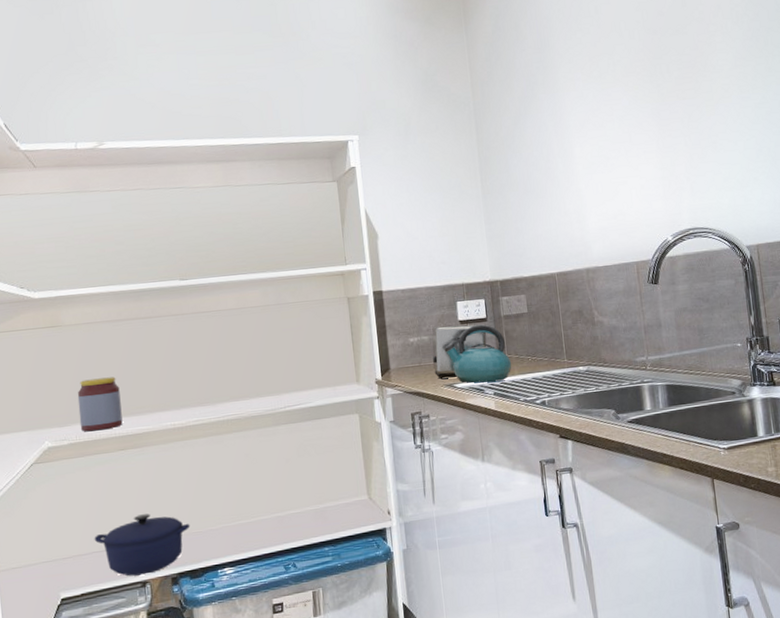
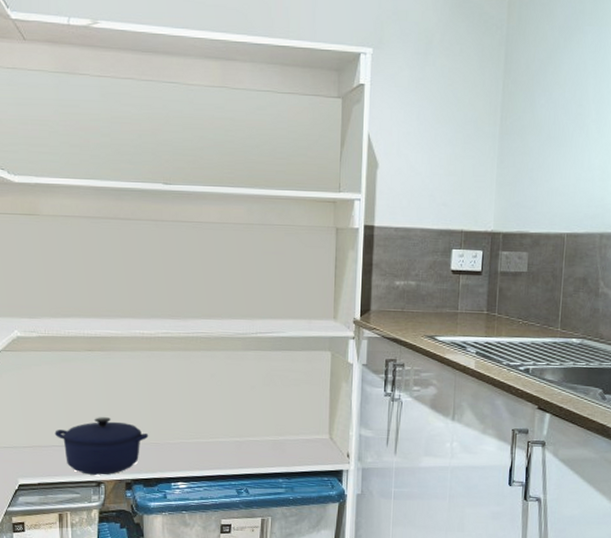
jar: present [77,377,123,432] -> none [49,274,92,328]
toaster: present [431,325,487,379] -> none [415,273,478,330]
kettle: present [444,324,512,383] -> none [430,277,500,341]

